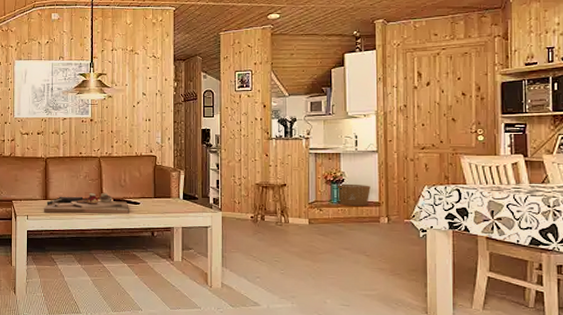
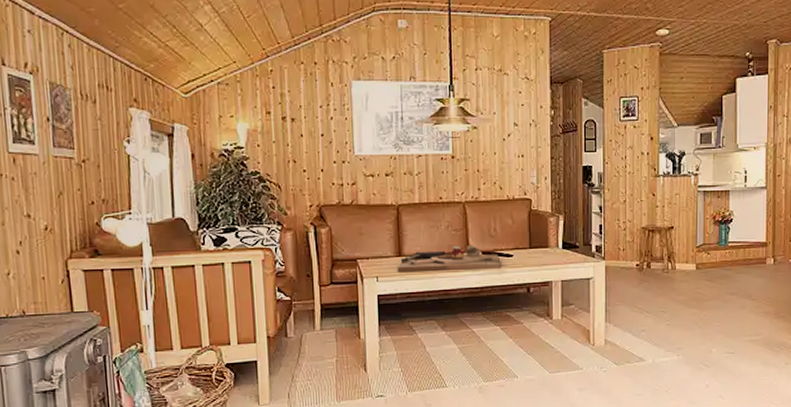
basket: present [337,183,371,206] -> none [725,223,758,248]

